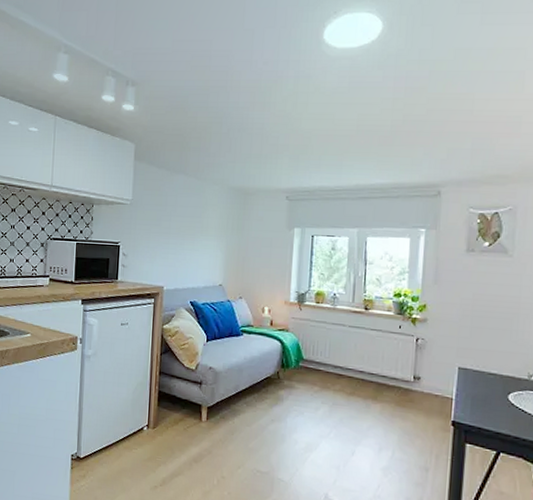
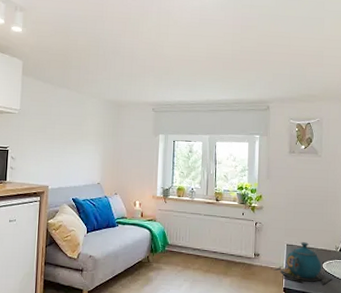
teapot: none [438,365,522,421] -> present [273,242,332,285]

